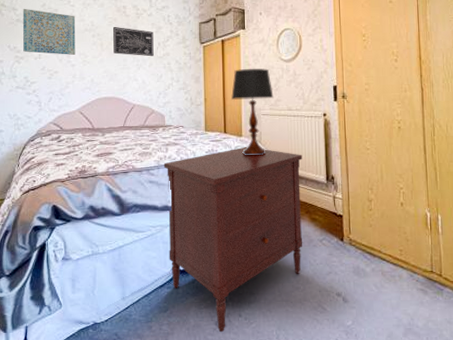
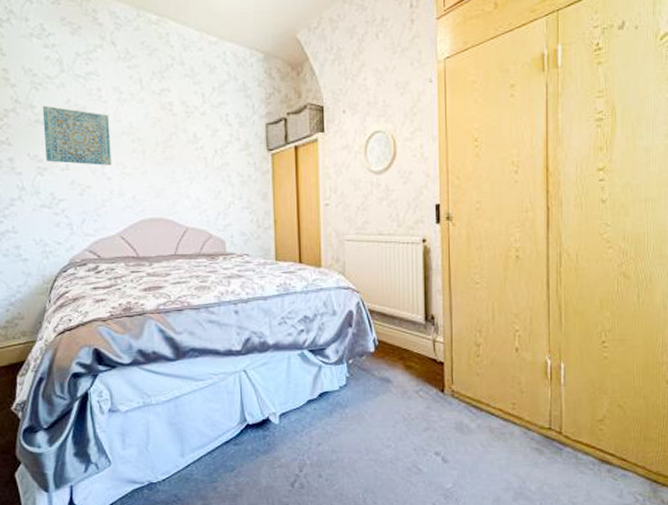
wall art: present [112,26,154,57] -> none [156,128,210,168]
dresser: present [163,146,303,333] -> none [225,279,396,495]
table lamp: present [231,68,274,156] -> none [308,182,360,291]

